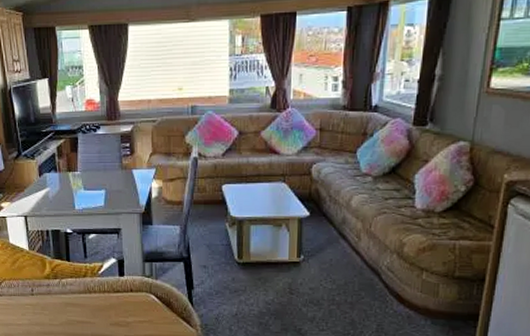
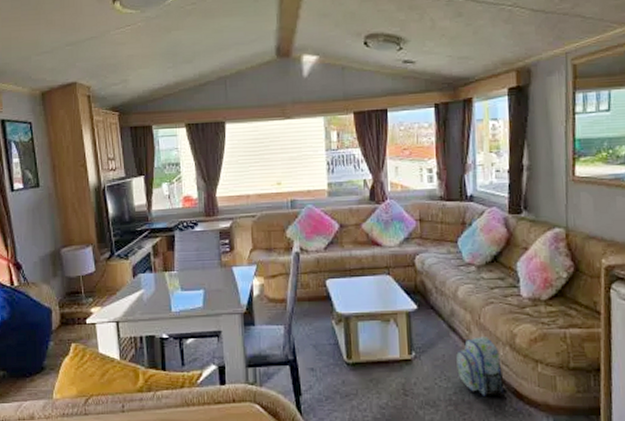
backpack: none [343,244,390,300] -> present [456,336,508,398]

